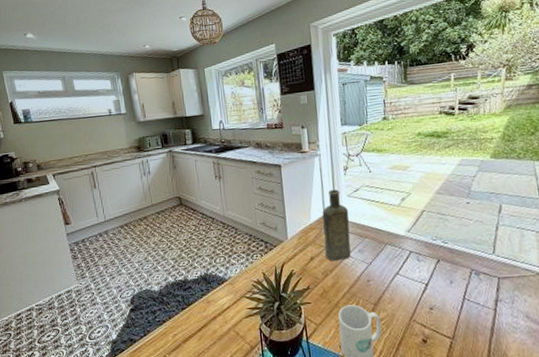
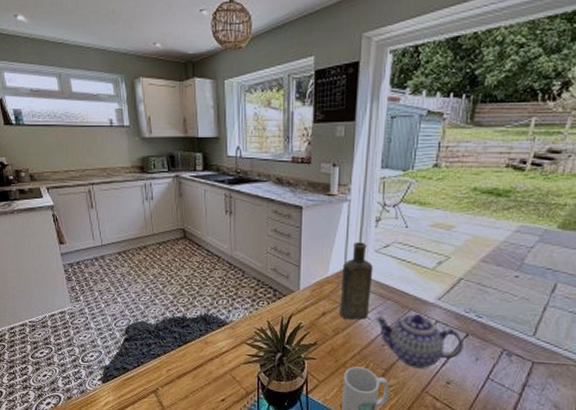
teapot: none [356,246,438,299] -> present [374,313,464,369]

